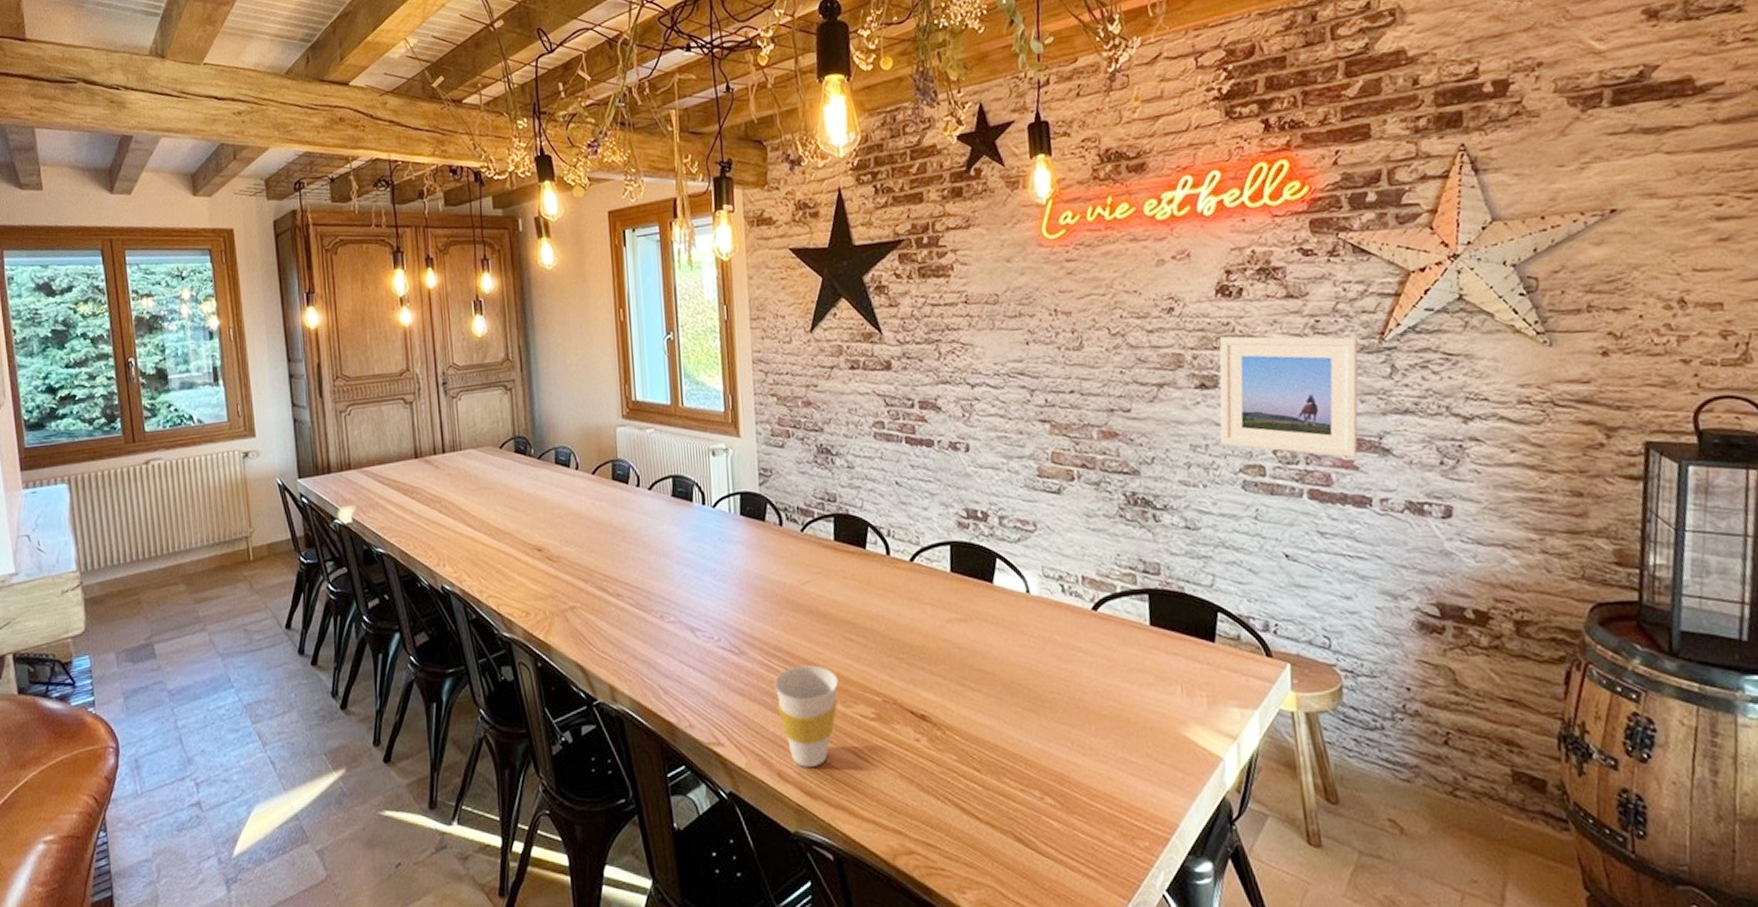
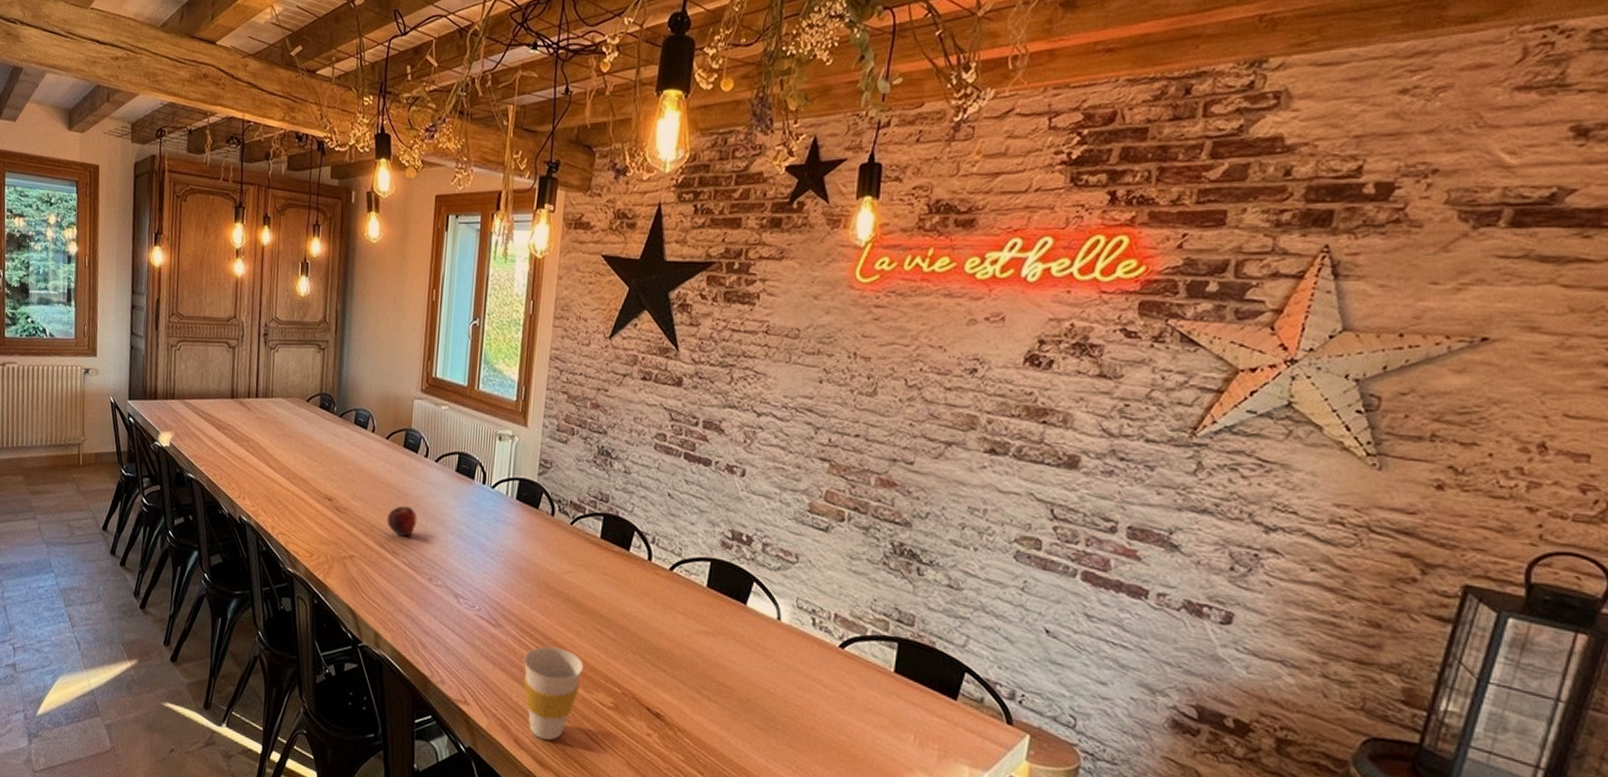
fruit: none [605,542,639,576] -> present [387,505,418,537]
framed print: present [1219,336,1358,458] -> none [1001,406,1166,548]

